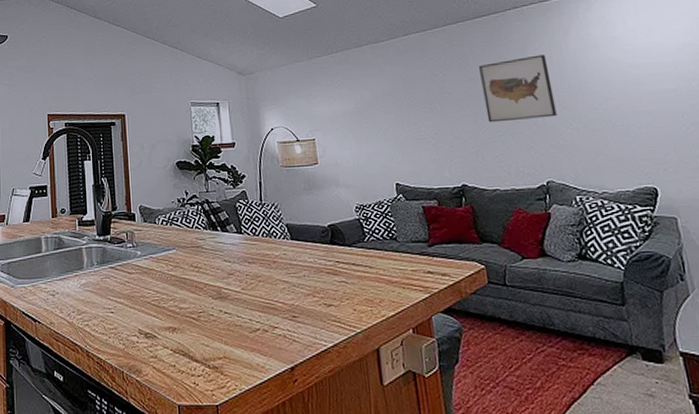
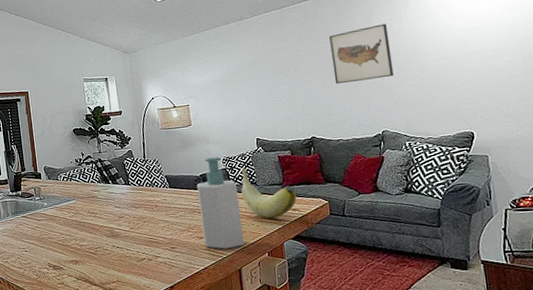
soap bottle: none [324,204,383,322] -> present [197,157,245,249]
banana: none [379,220,447,284] -> present [241,169,297,218]

